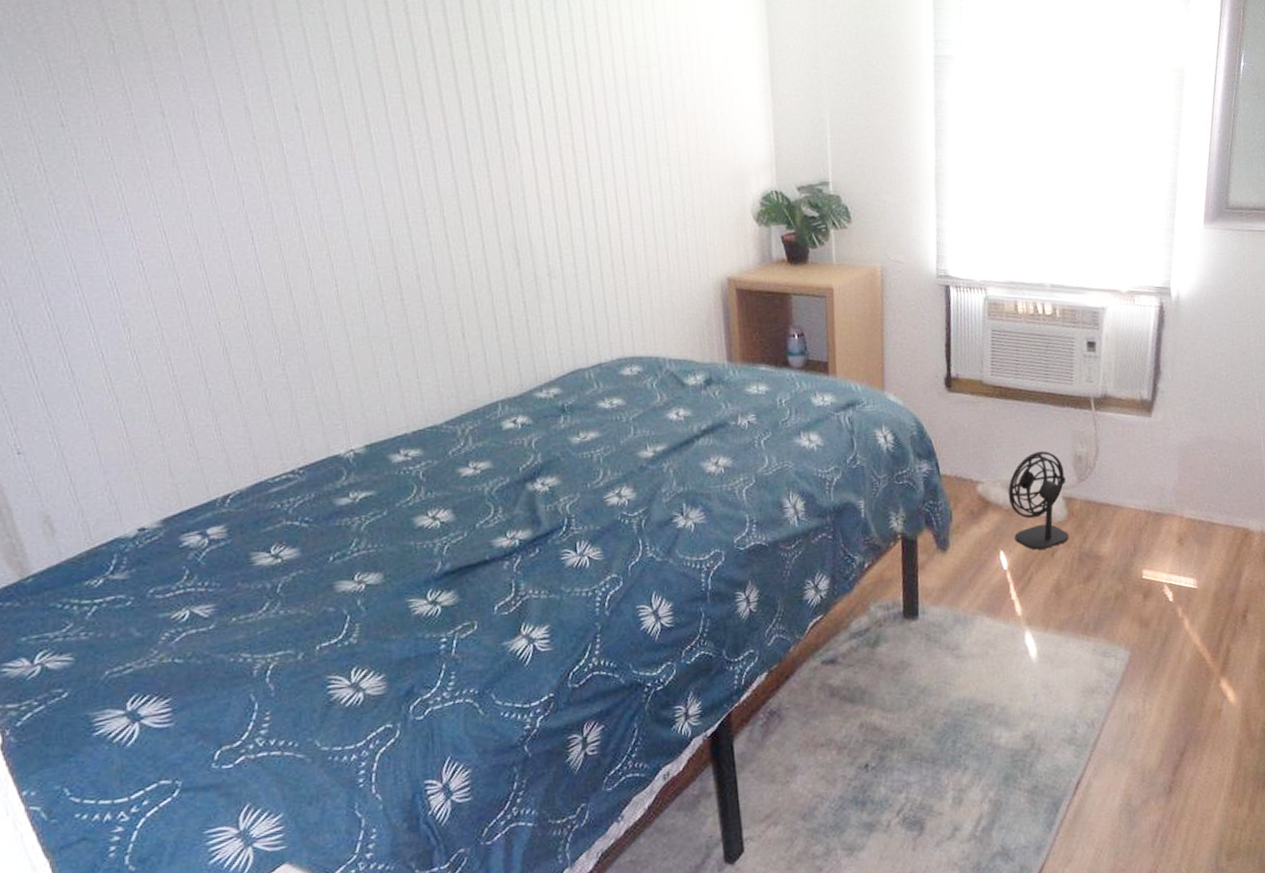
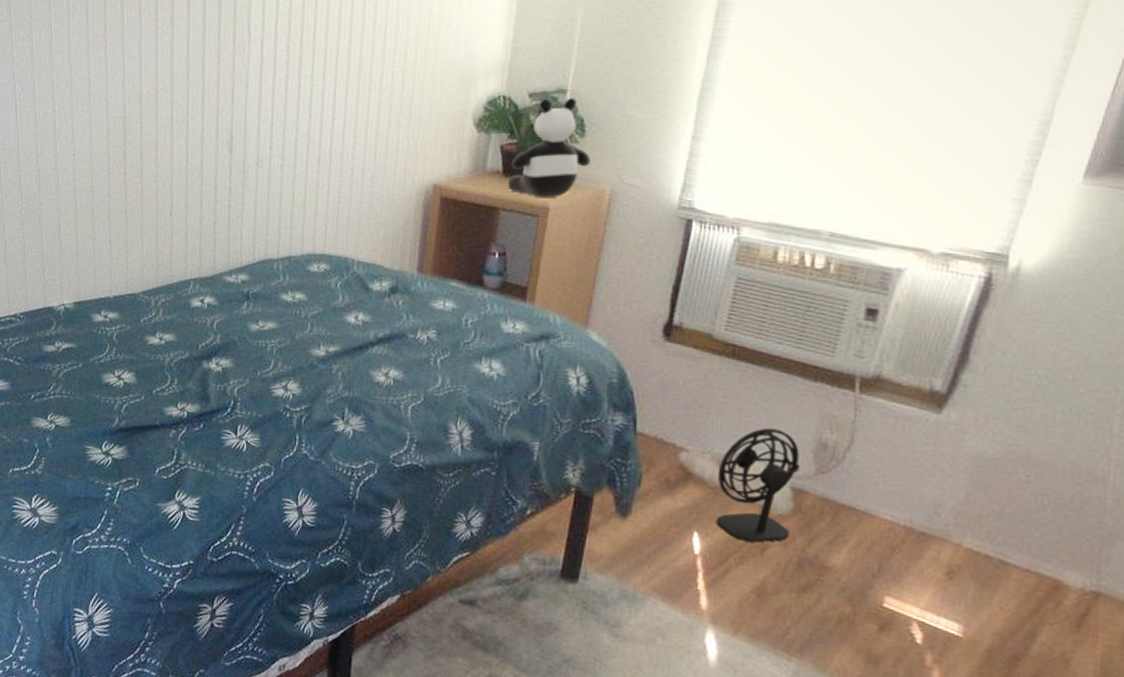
stuffed animal: none [792,189,860,281] -> present [506,98,591,198]

